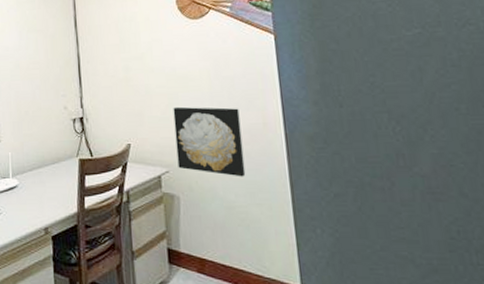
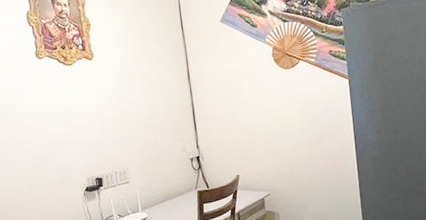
wall art: present [173,106,246,177] -> none [272,140,328,194]

